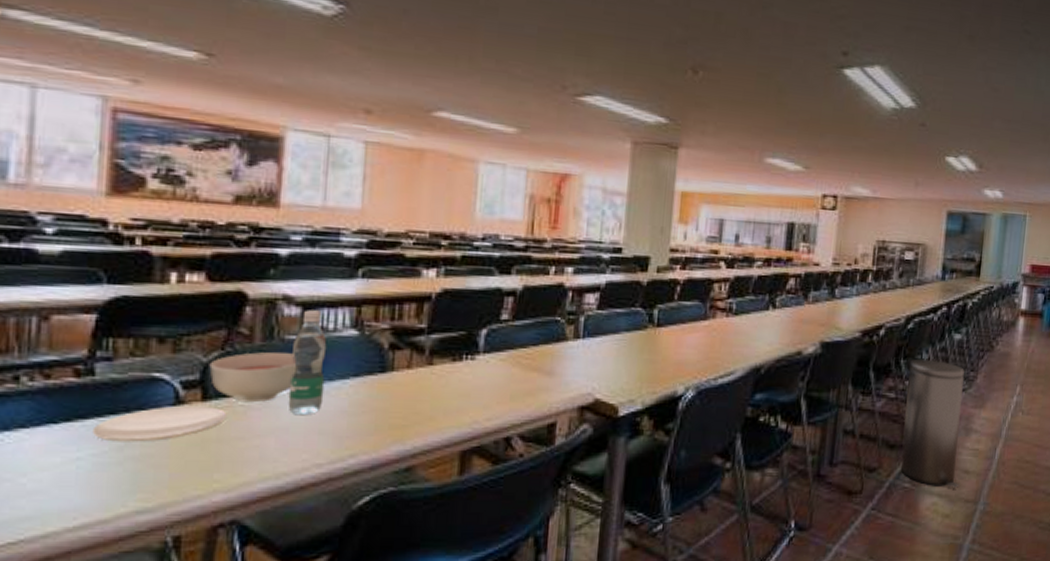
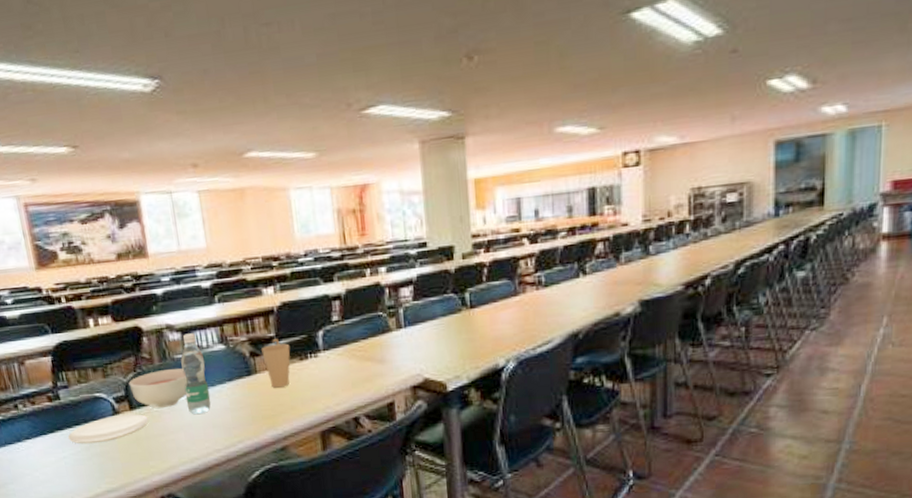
cup: none [405,331,443,392] -> present [261,339,291,388]
pedal bin: present [900,358,965,488] -> none [740,301,817,429]

